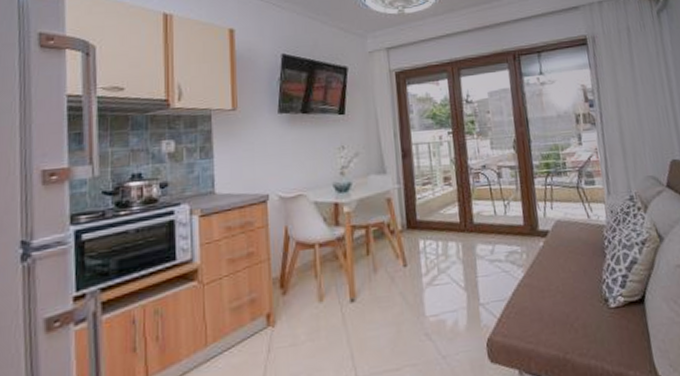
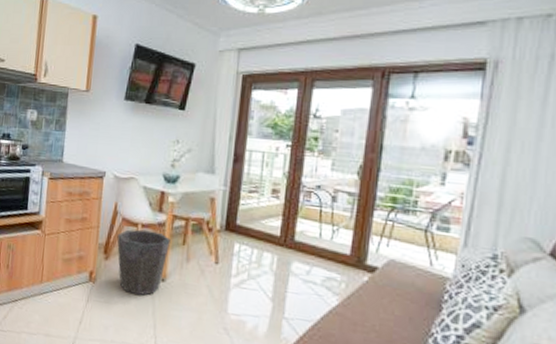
waste bin: none [293,248,354,327] -> present [117,229,170,296]

